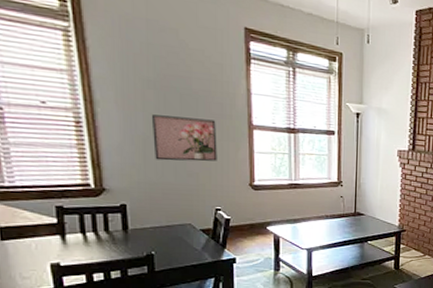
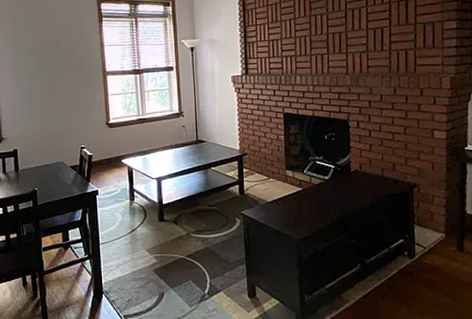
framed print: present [151,114,217,162] -> none [33,72,81,111]

